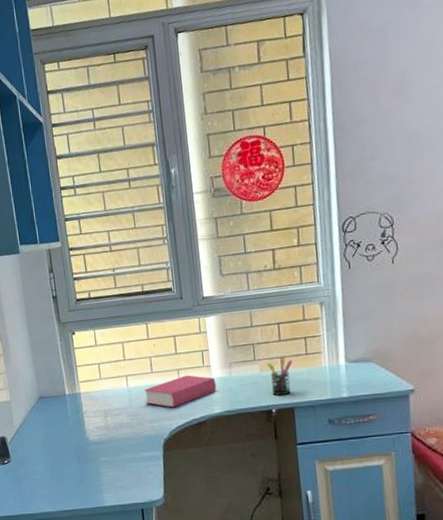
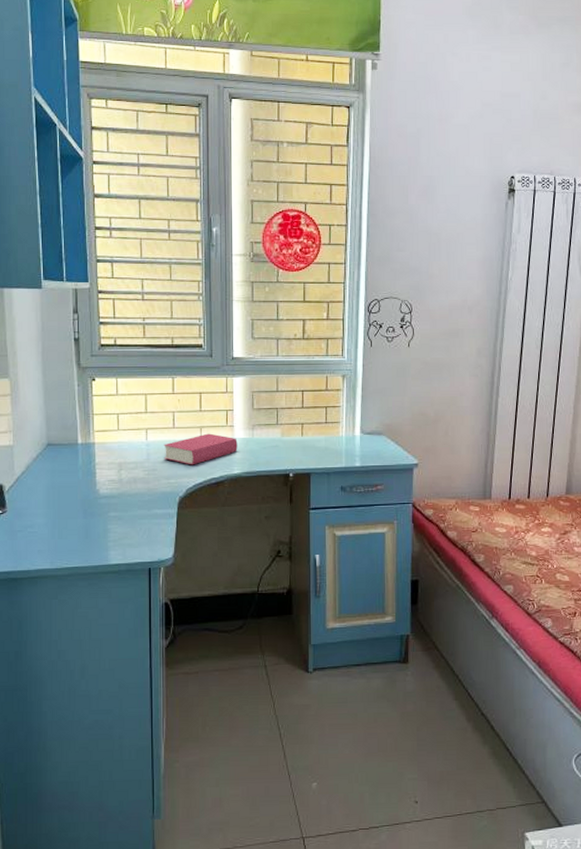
pen holder: present [267,357,292,396] -> none [289,423,312,460]

